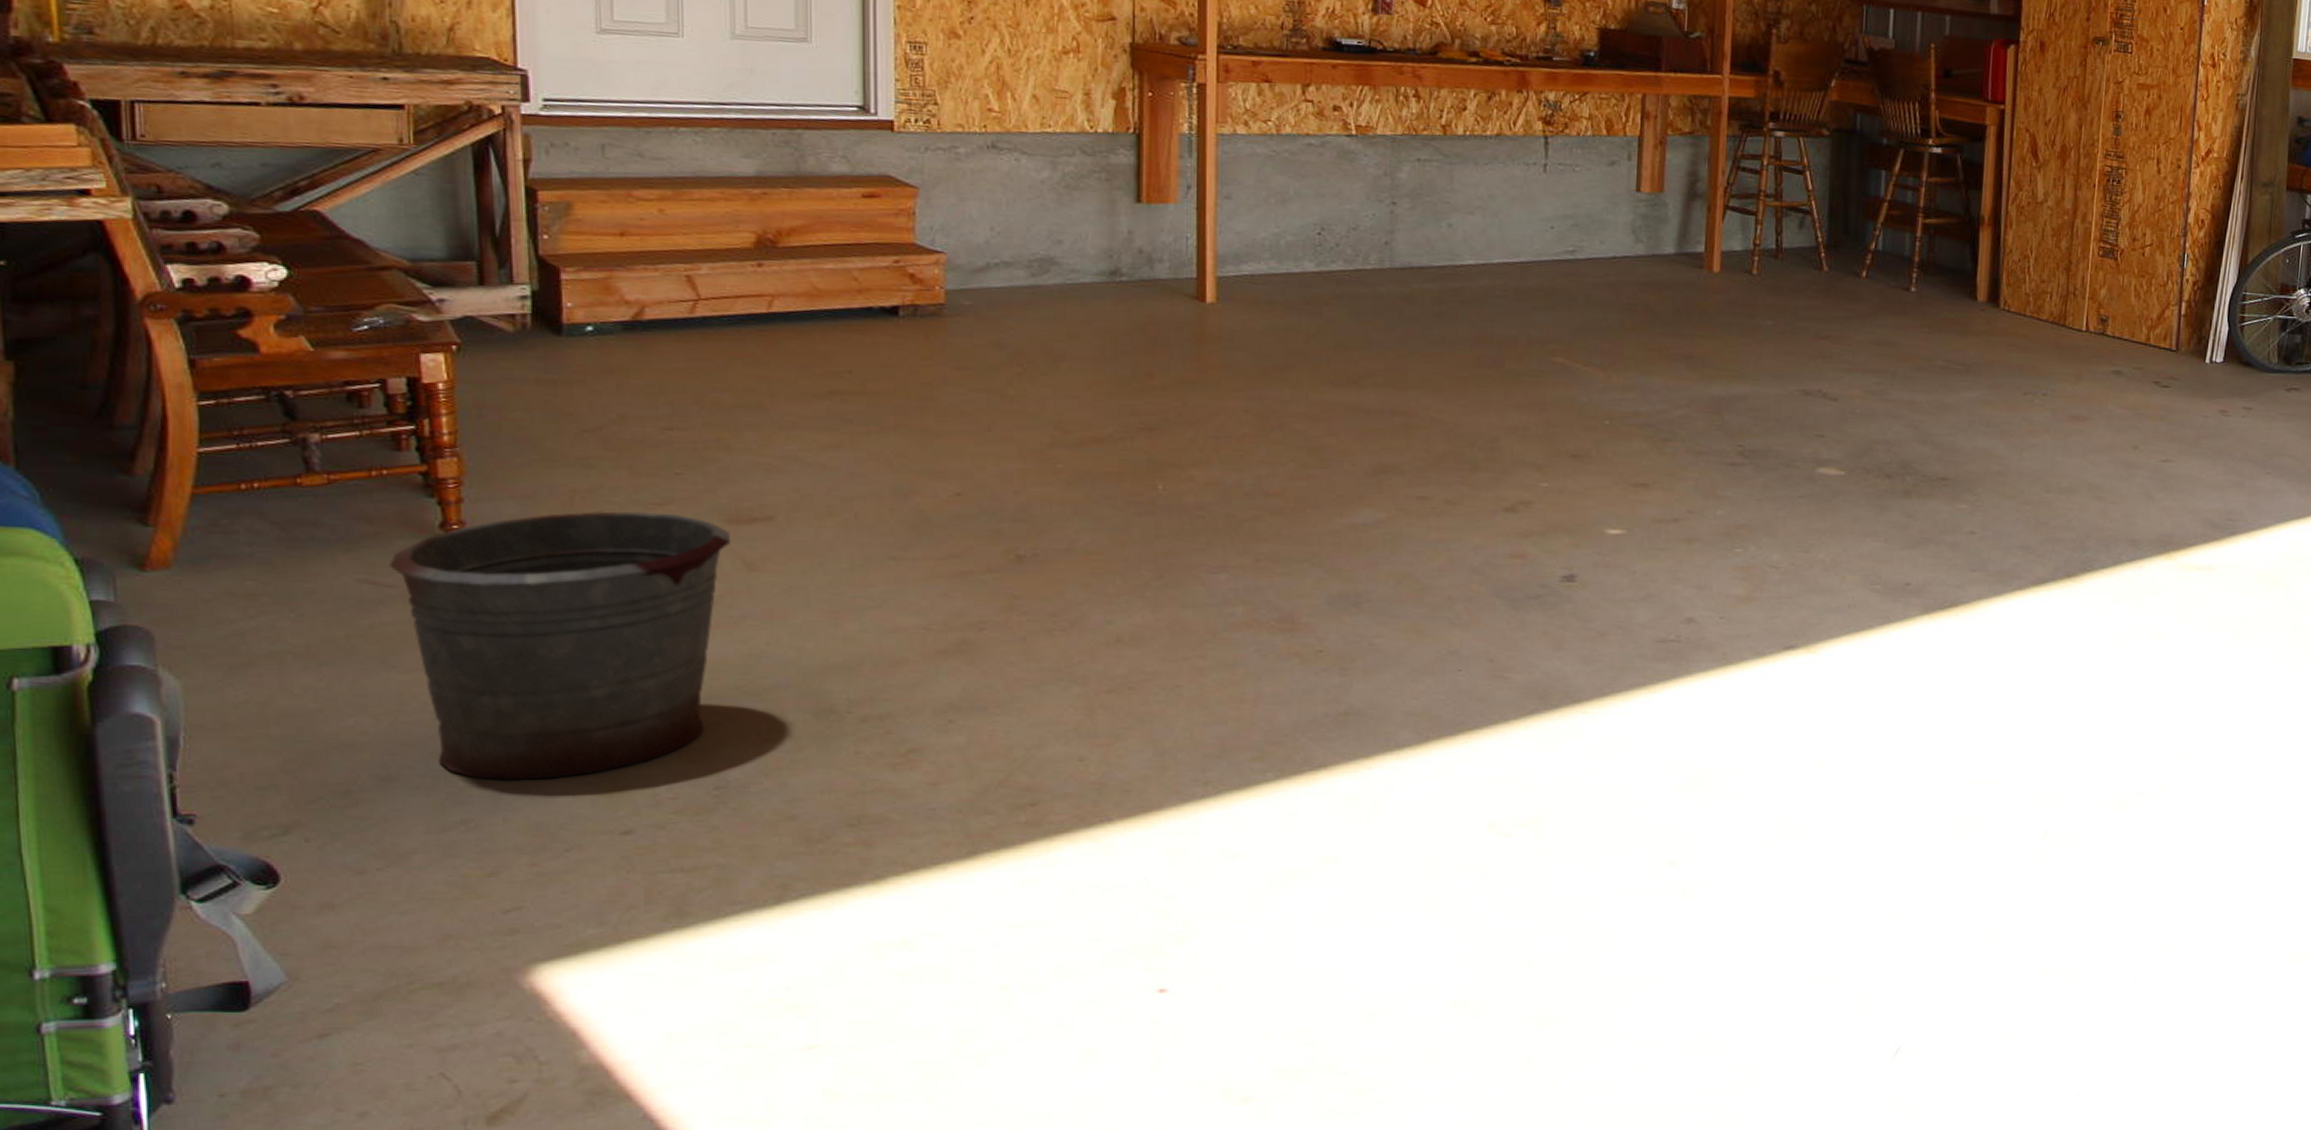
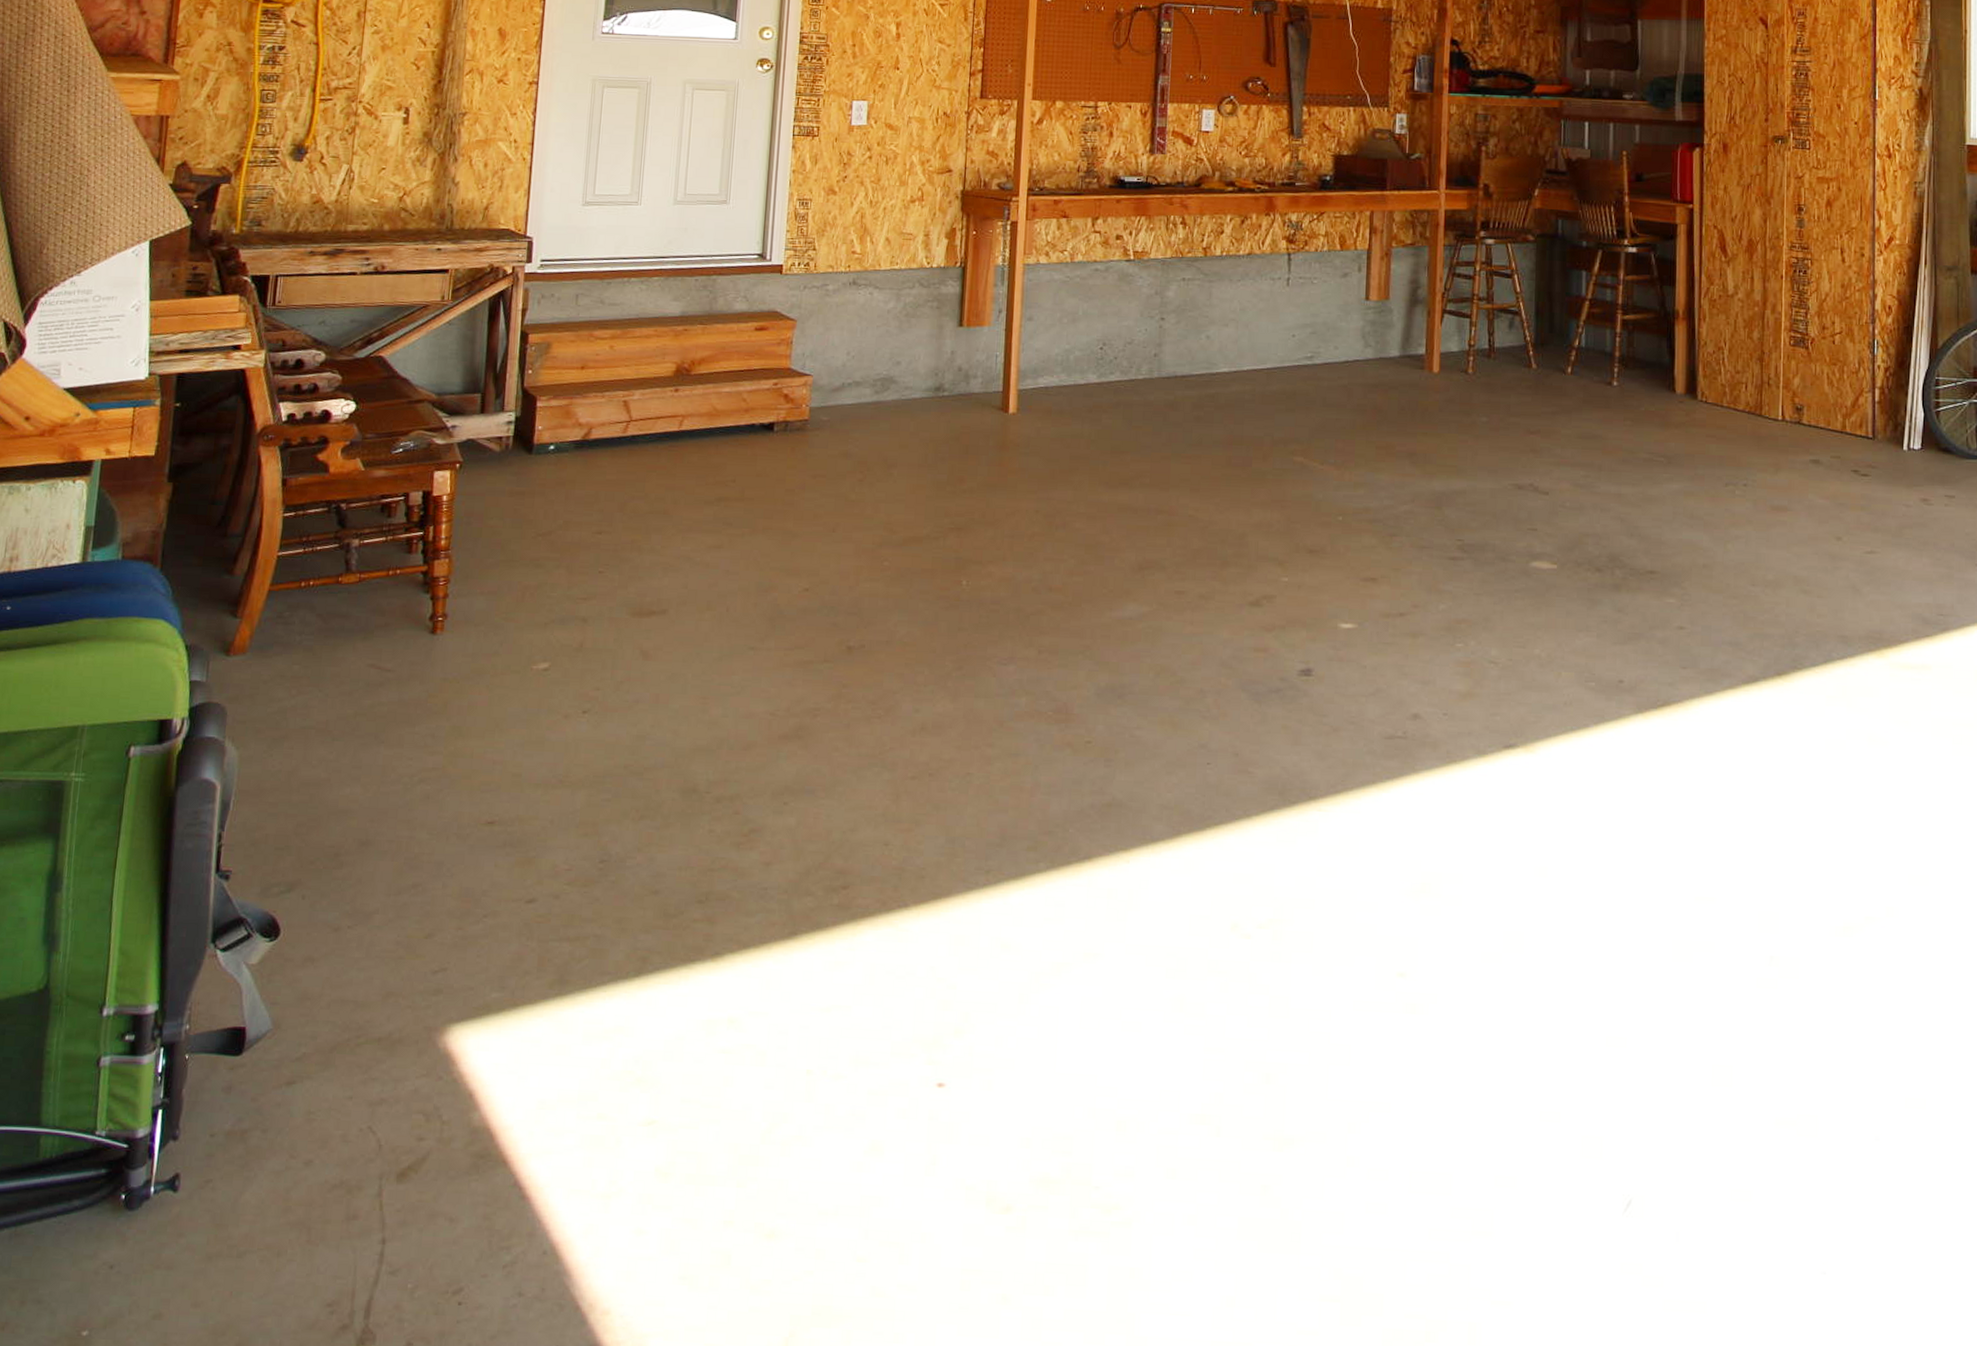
bucket: present [389,511,730,779] -> none [391,605,633,848]

